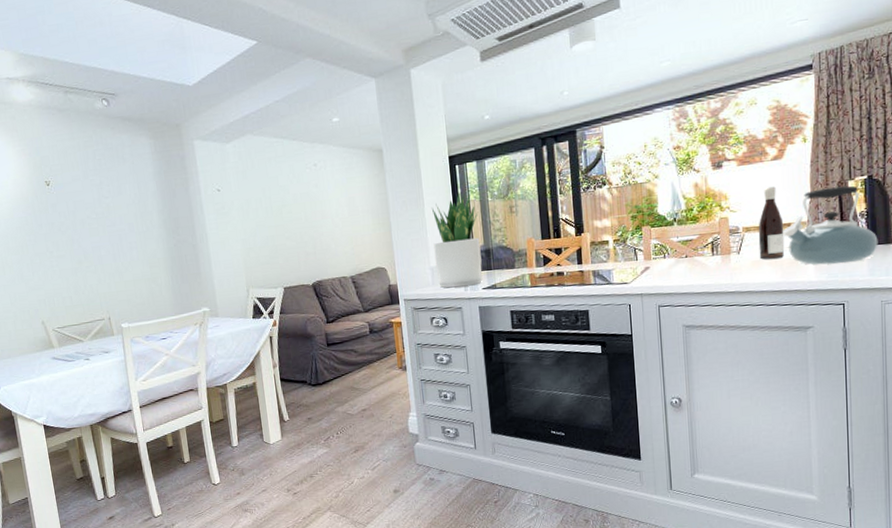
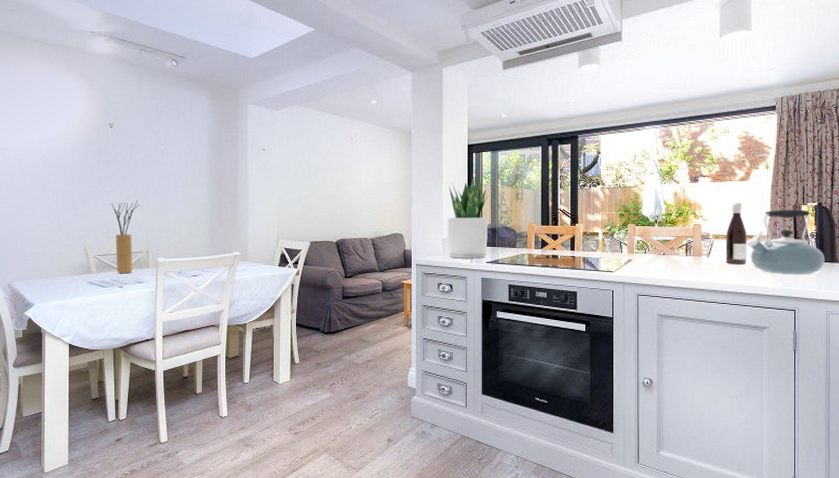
vase: none [62,263,97,346] -> present [111,200,139,274]

